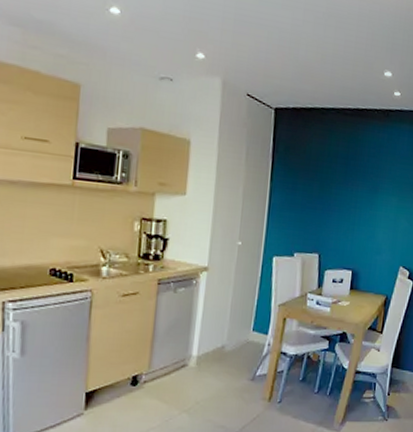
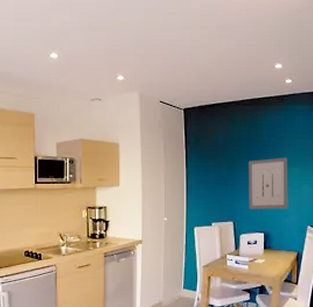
wall art: none [338,182,386,244] -> present [249,157,288,209]

